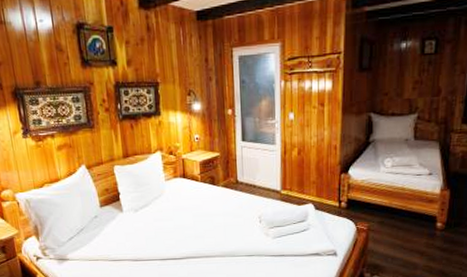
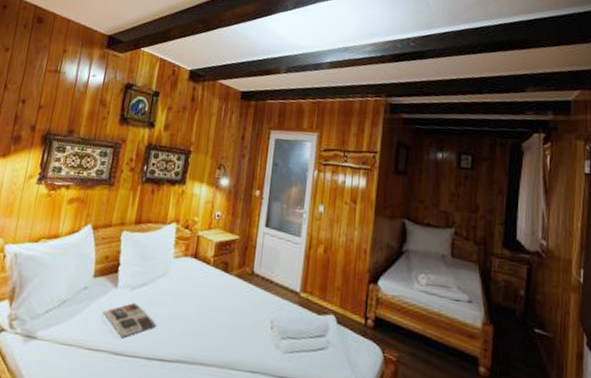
magazine: none [116,222,163,249] -> present [102,303,156,338]

